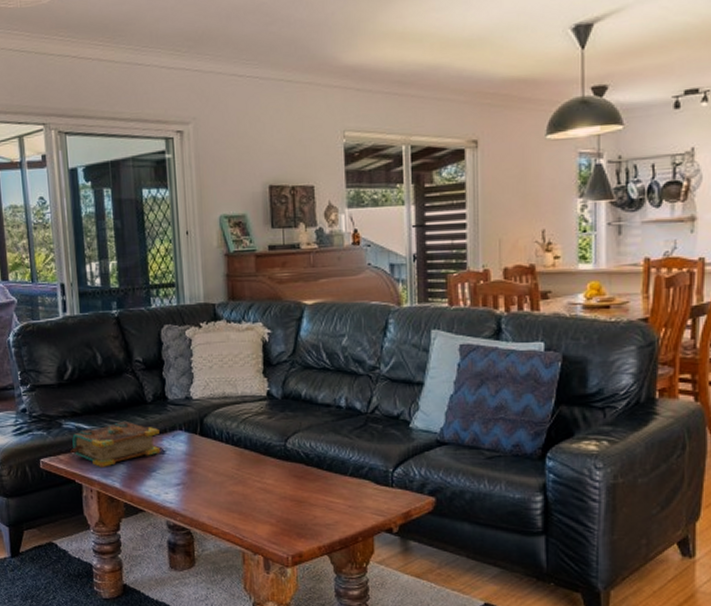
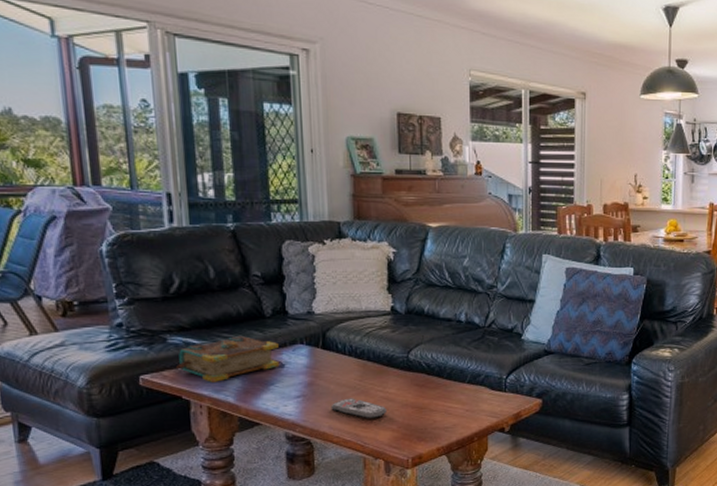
remote control: none [209,488,265,511] -> present [330,398,386,419]

